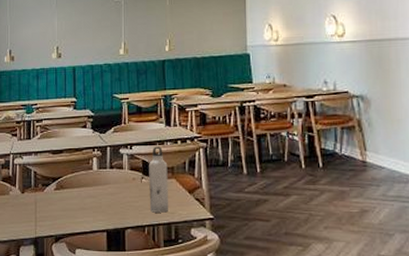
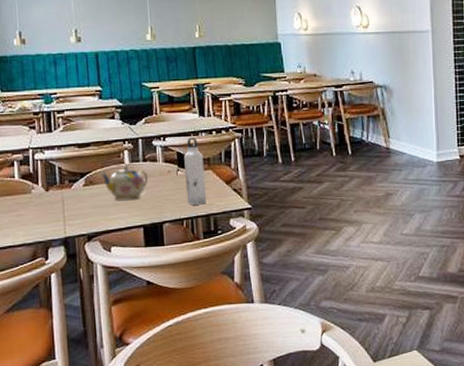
teapot: none [69,171,114,205] -> present [99,164,149,200]

